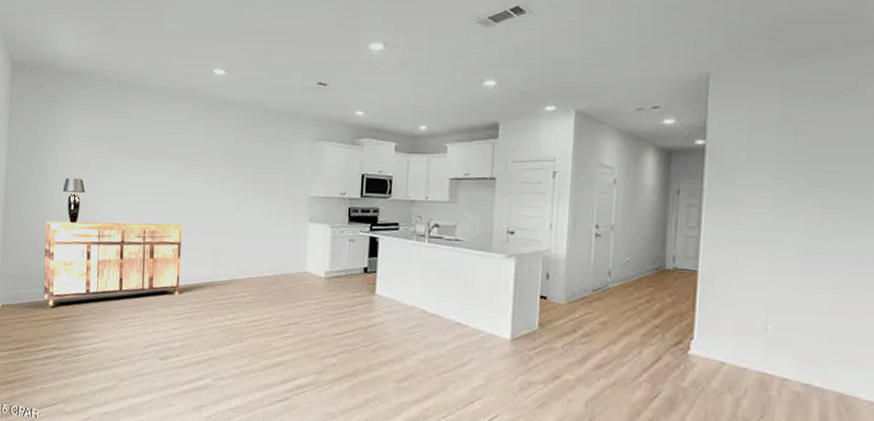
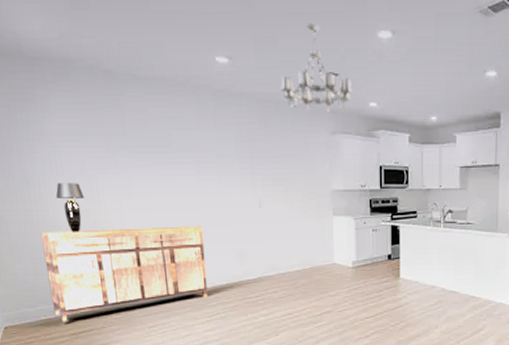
chandelier: none [270,38,340,119] -> present [280,24,353,112]

